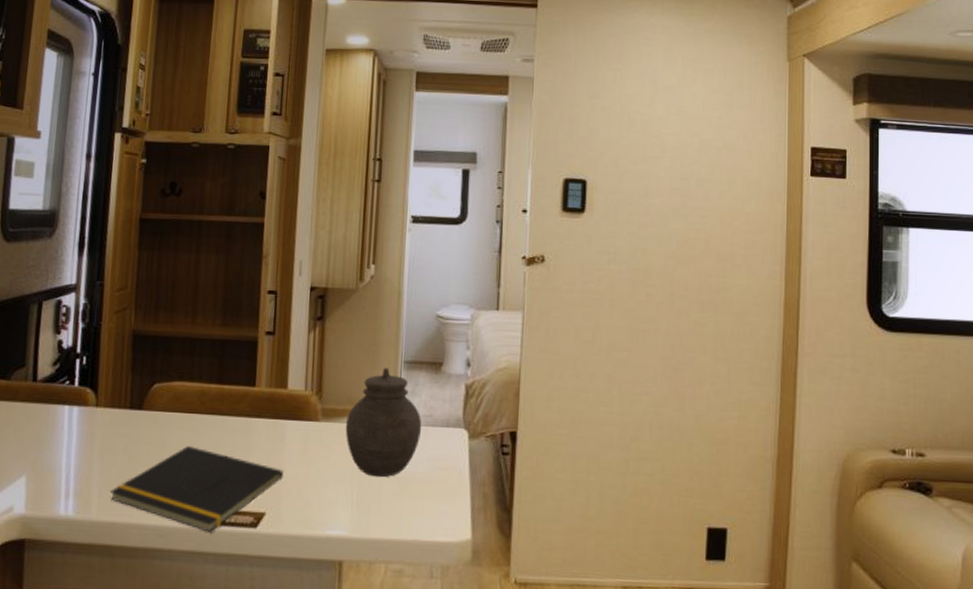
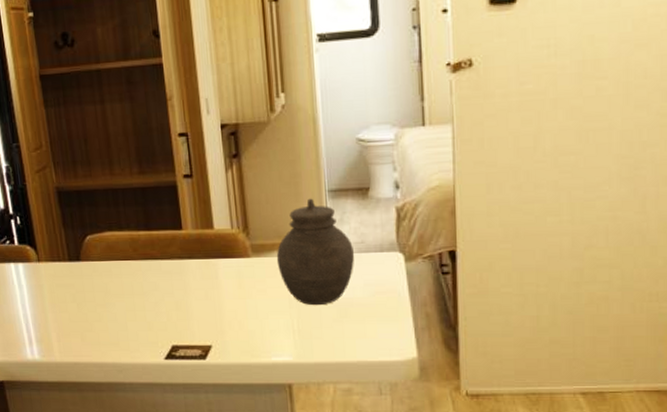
notepad: present [110,445,283,532] -> none [67,289,223,366]

